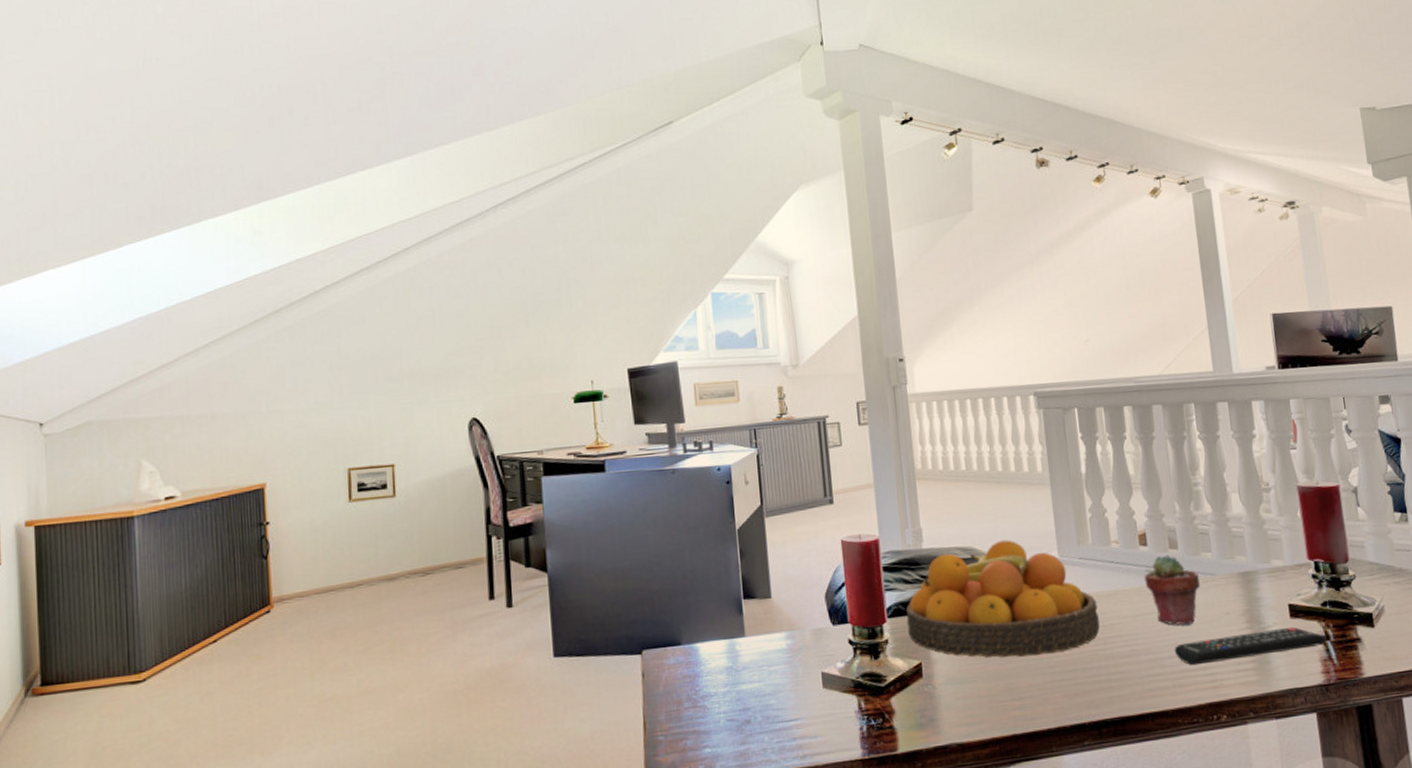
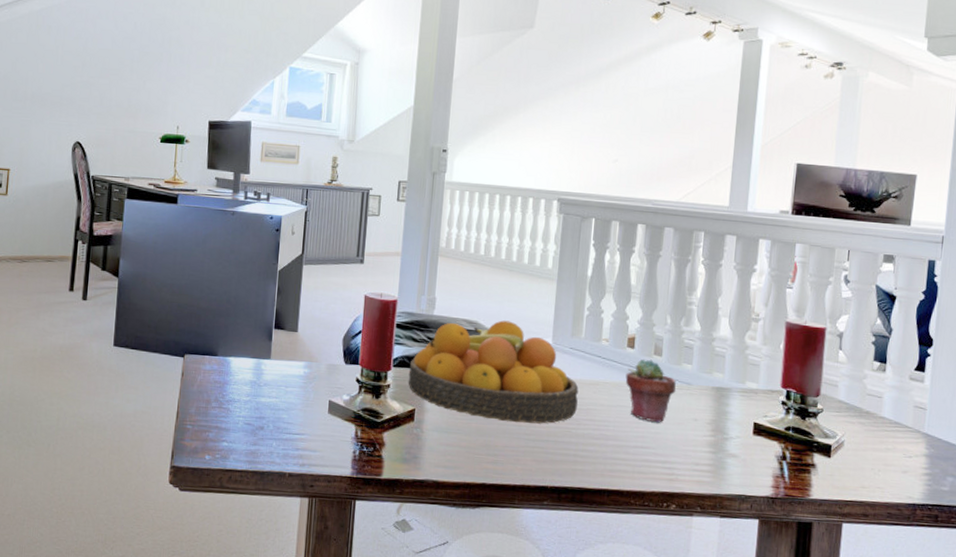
remote control: present [1174,626,1327,666] -> none [639,437,783,464]

